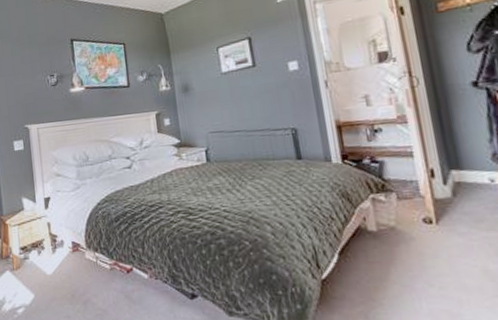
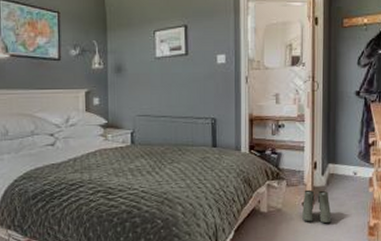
boots: none [422,202,470,245] -> present [302,189,332,224]

